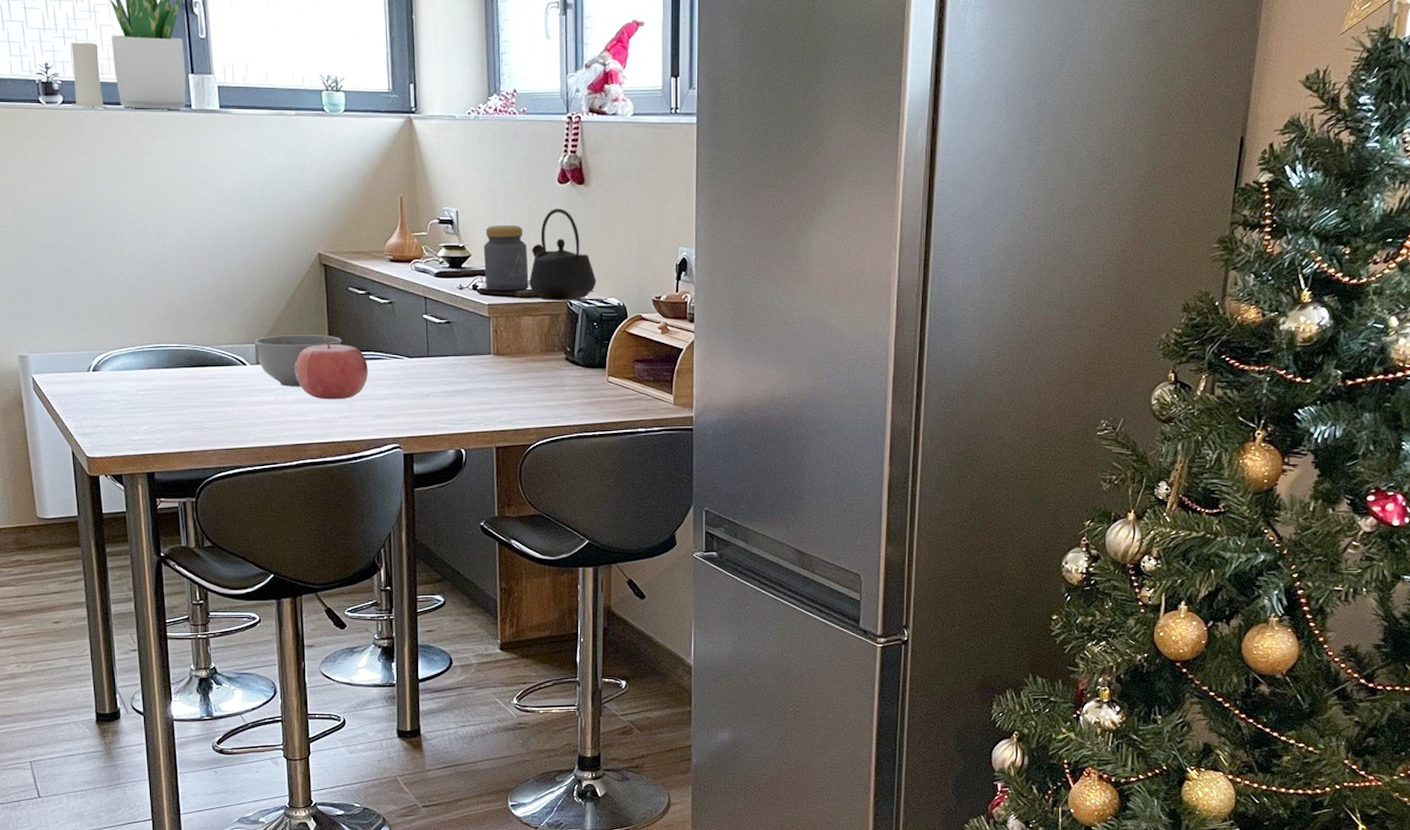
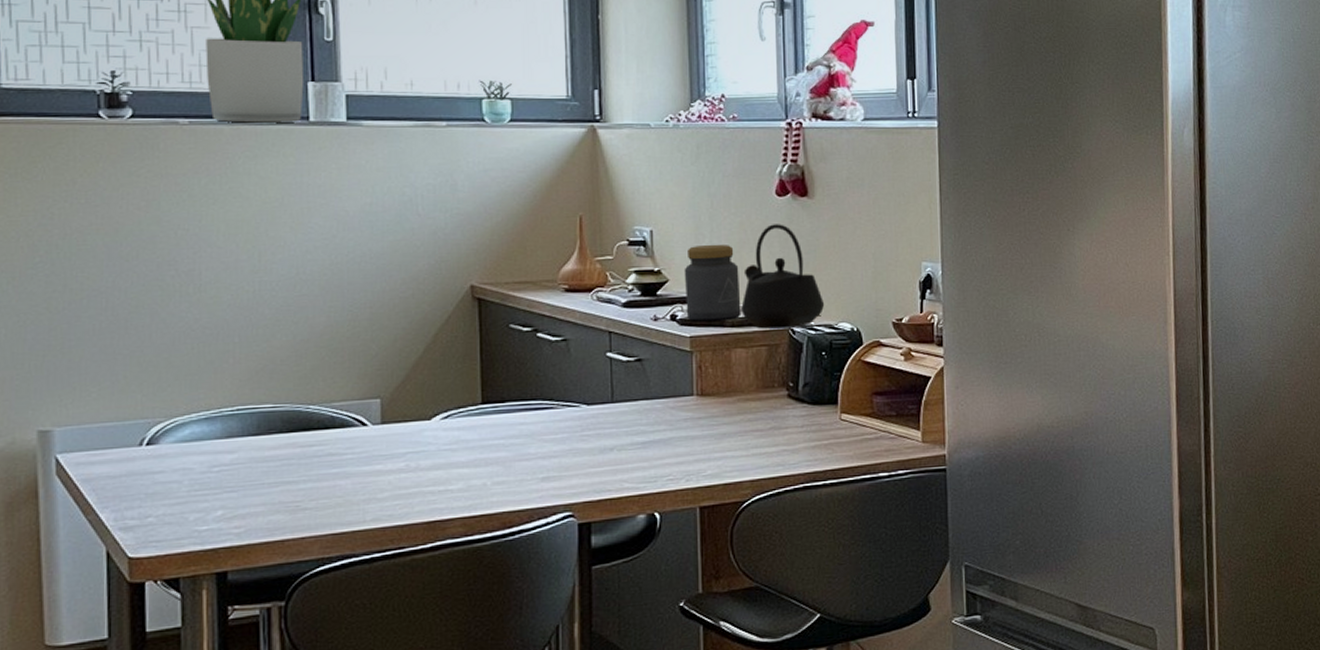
candle: present [71,42,109,107] -> none [143,47,196,121]
bowl: present [254,335,342,387] -> none [379,383,499,449]
fruit: present [295,338,368,400] -> none [435,387,533,463]

